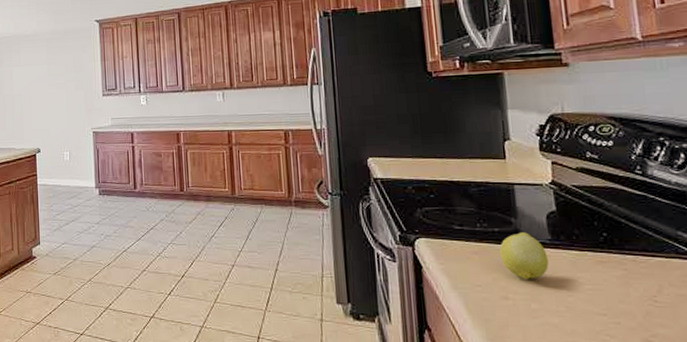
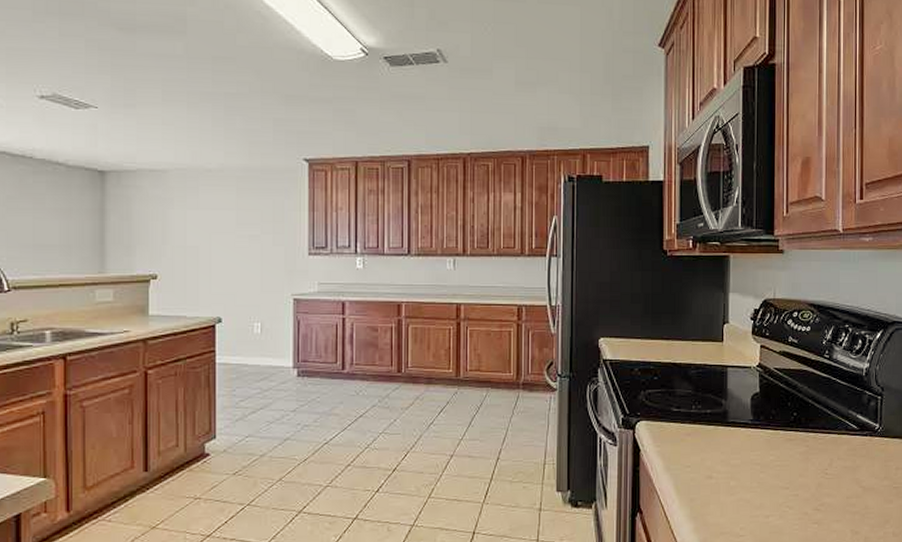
lemon: present [499,232,549,279] -> none [708,413,748,458]

